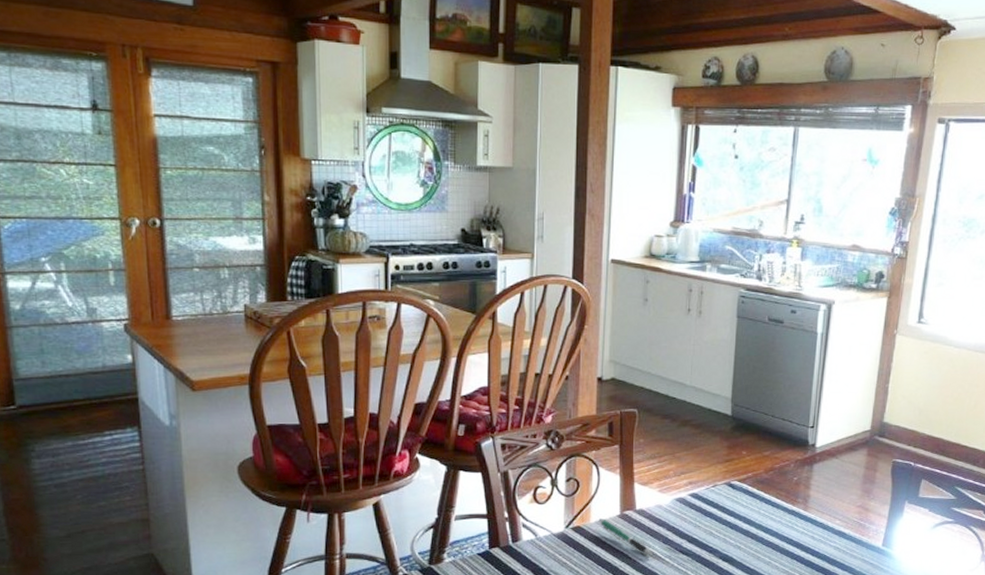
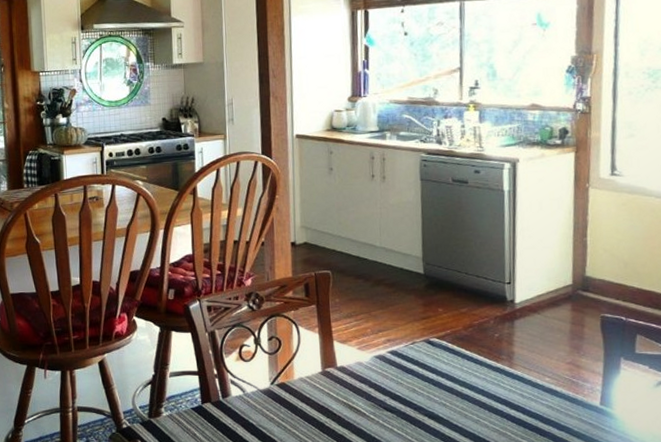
pen: present [598,519,653,555] -> none [301,376,357,412]

